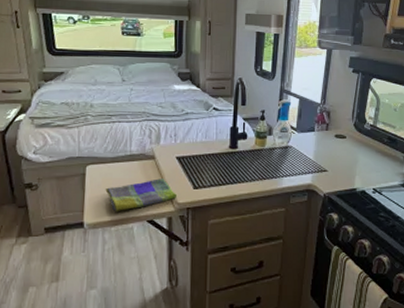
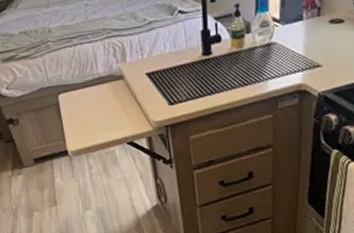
dish towel: present [105,179,176,211] -> none [81,98,153,137]

